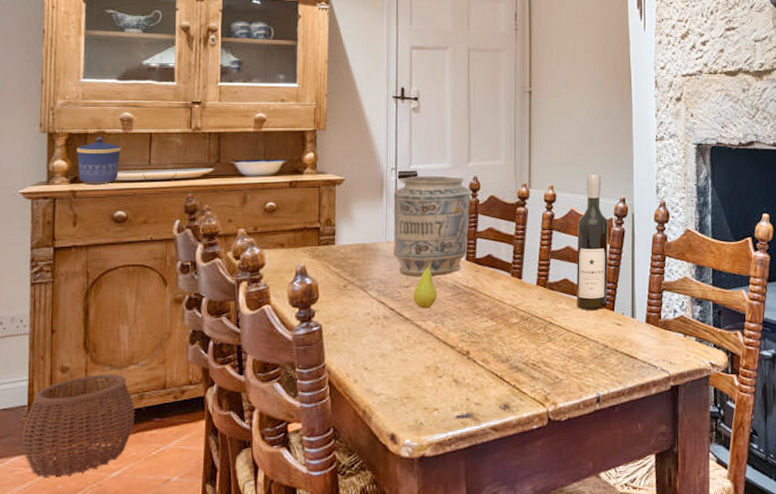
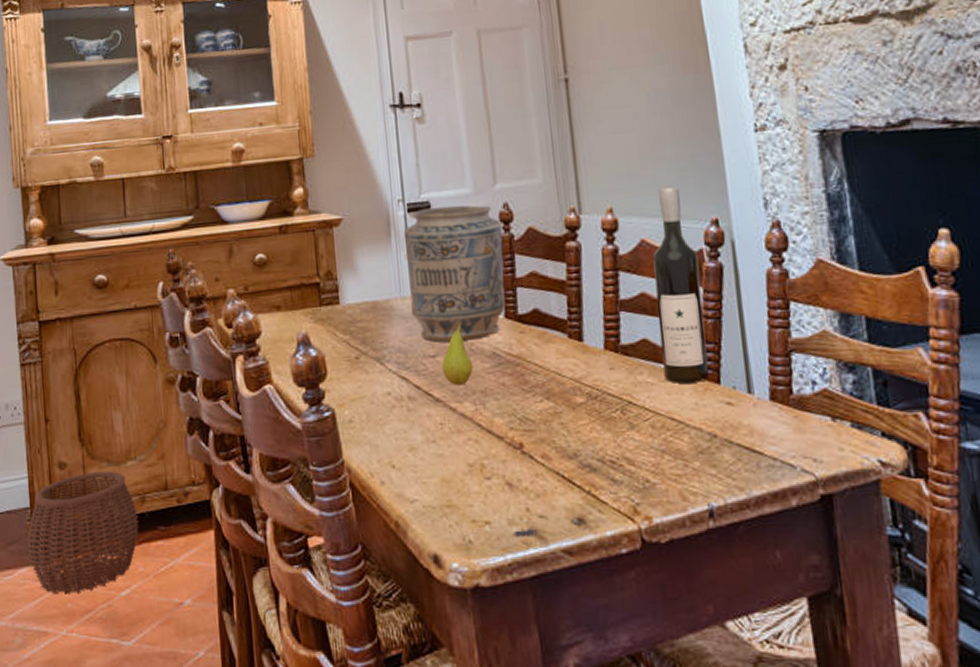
decorative jar: present [76,137,122,185] -> none [50,187,96,245]

